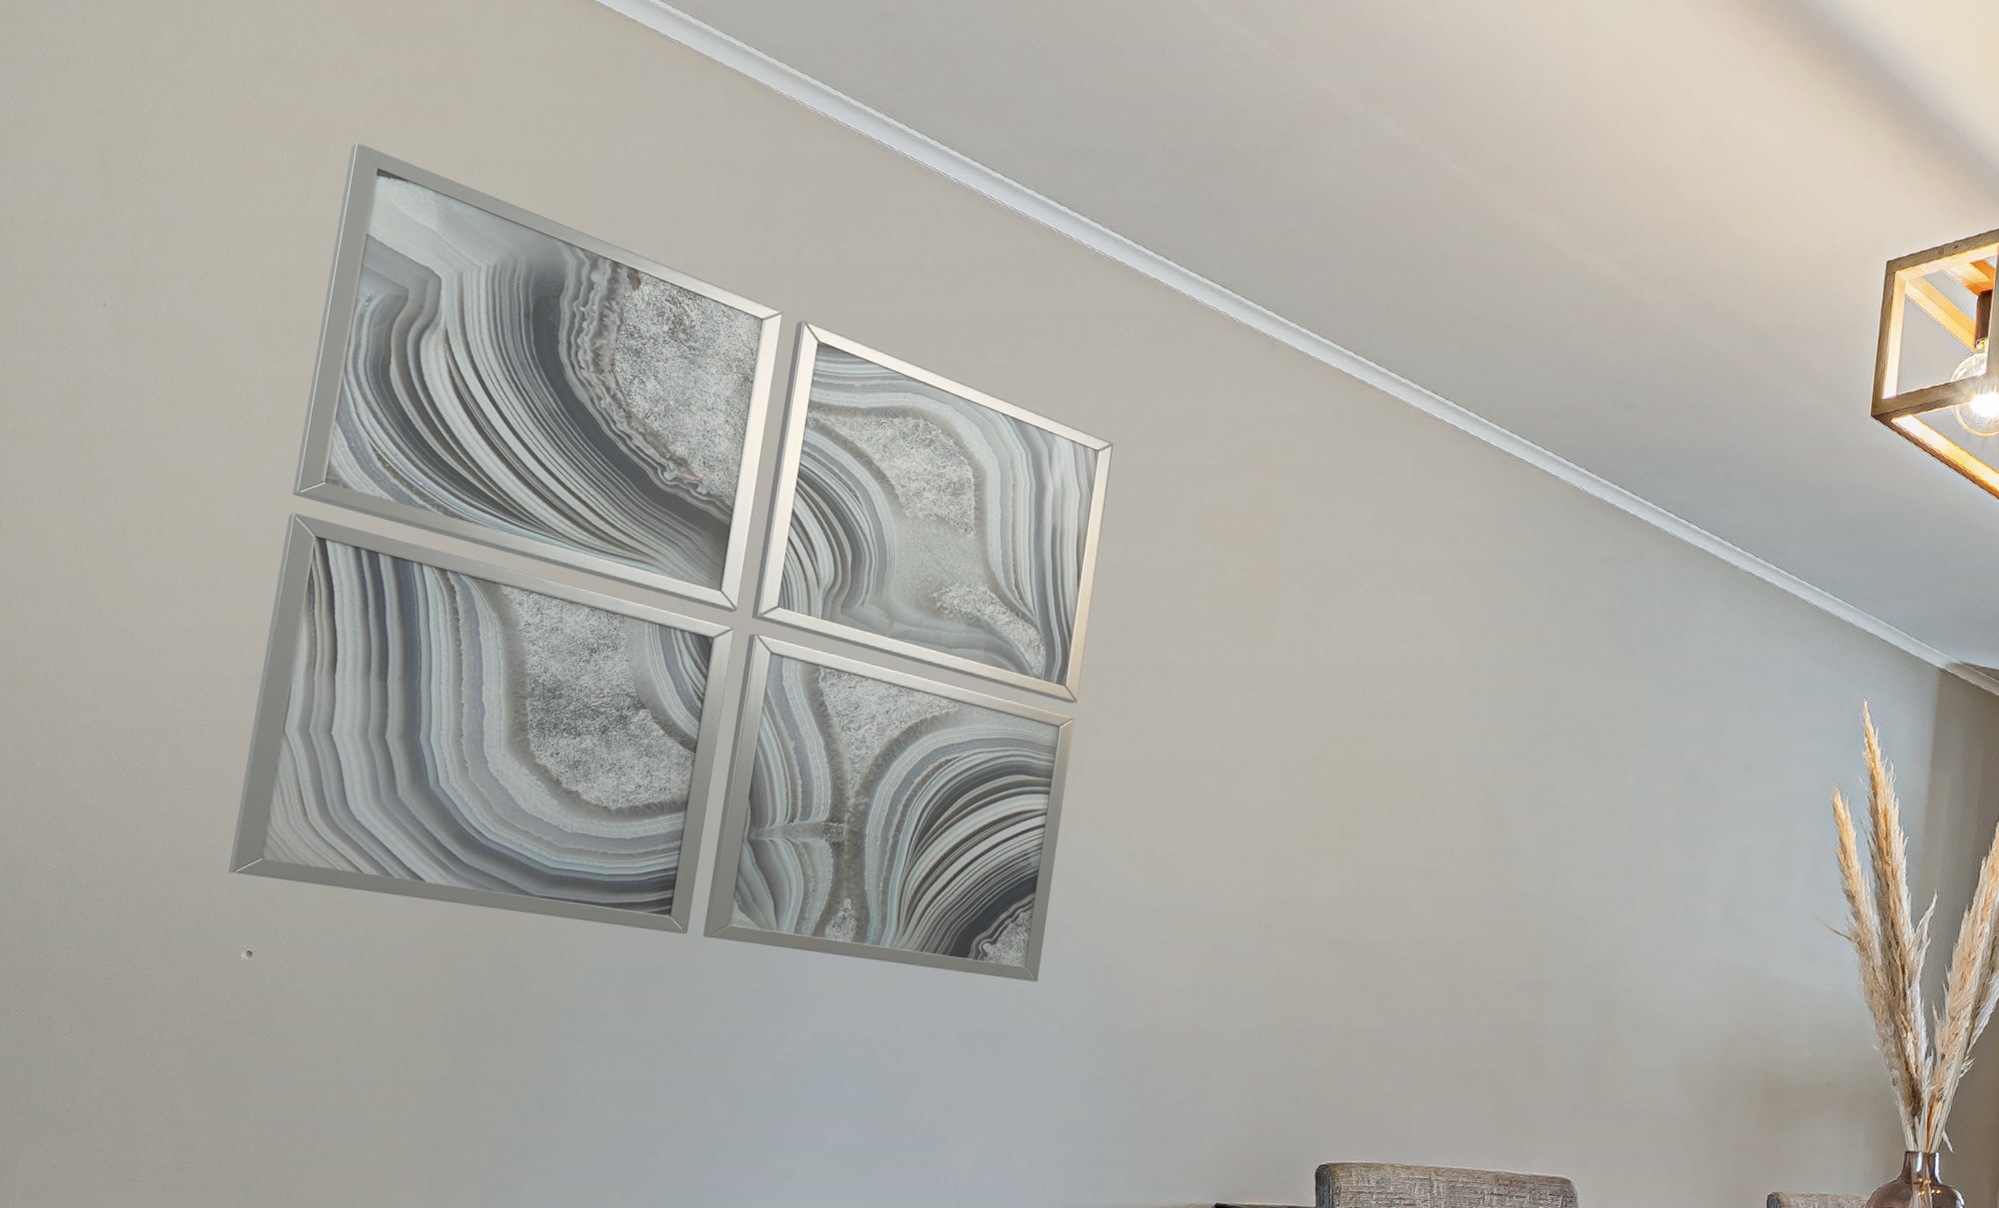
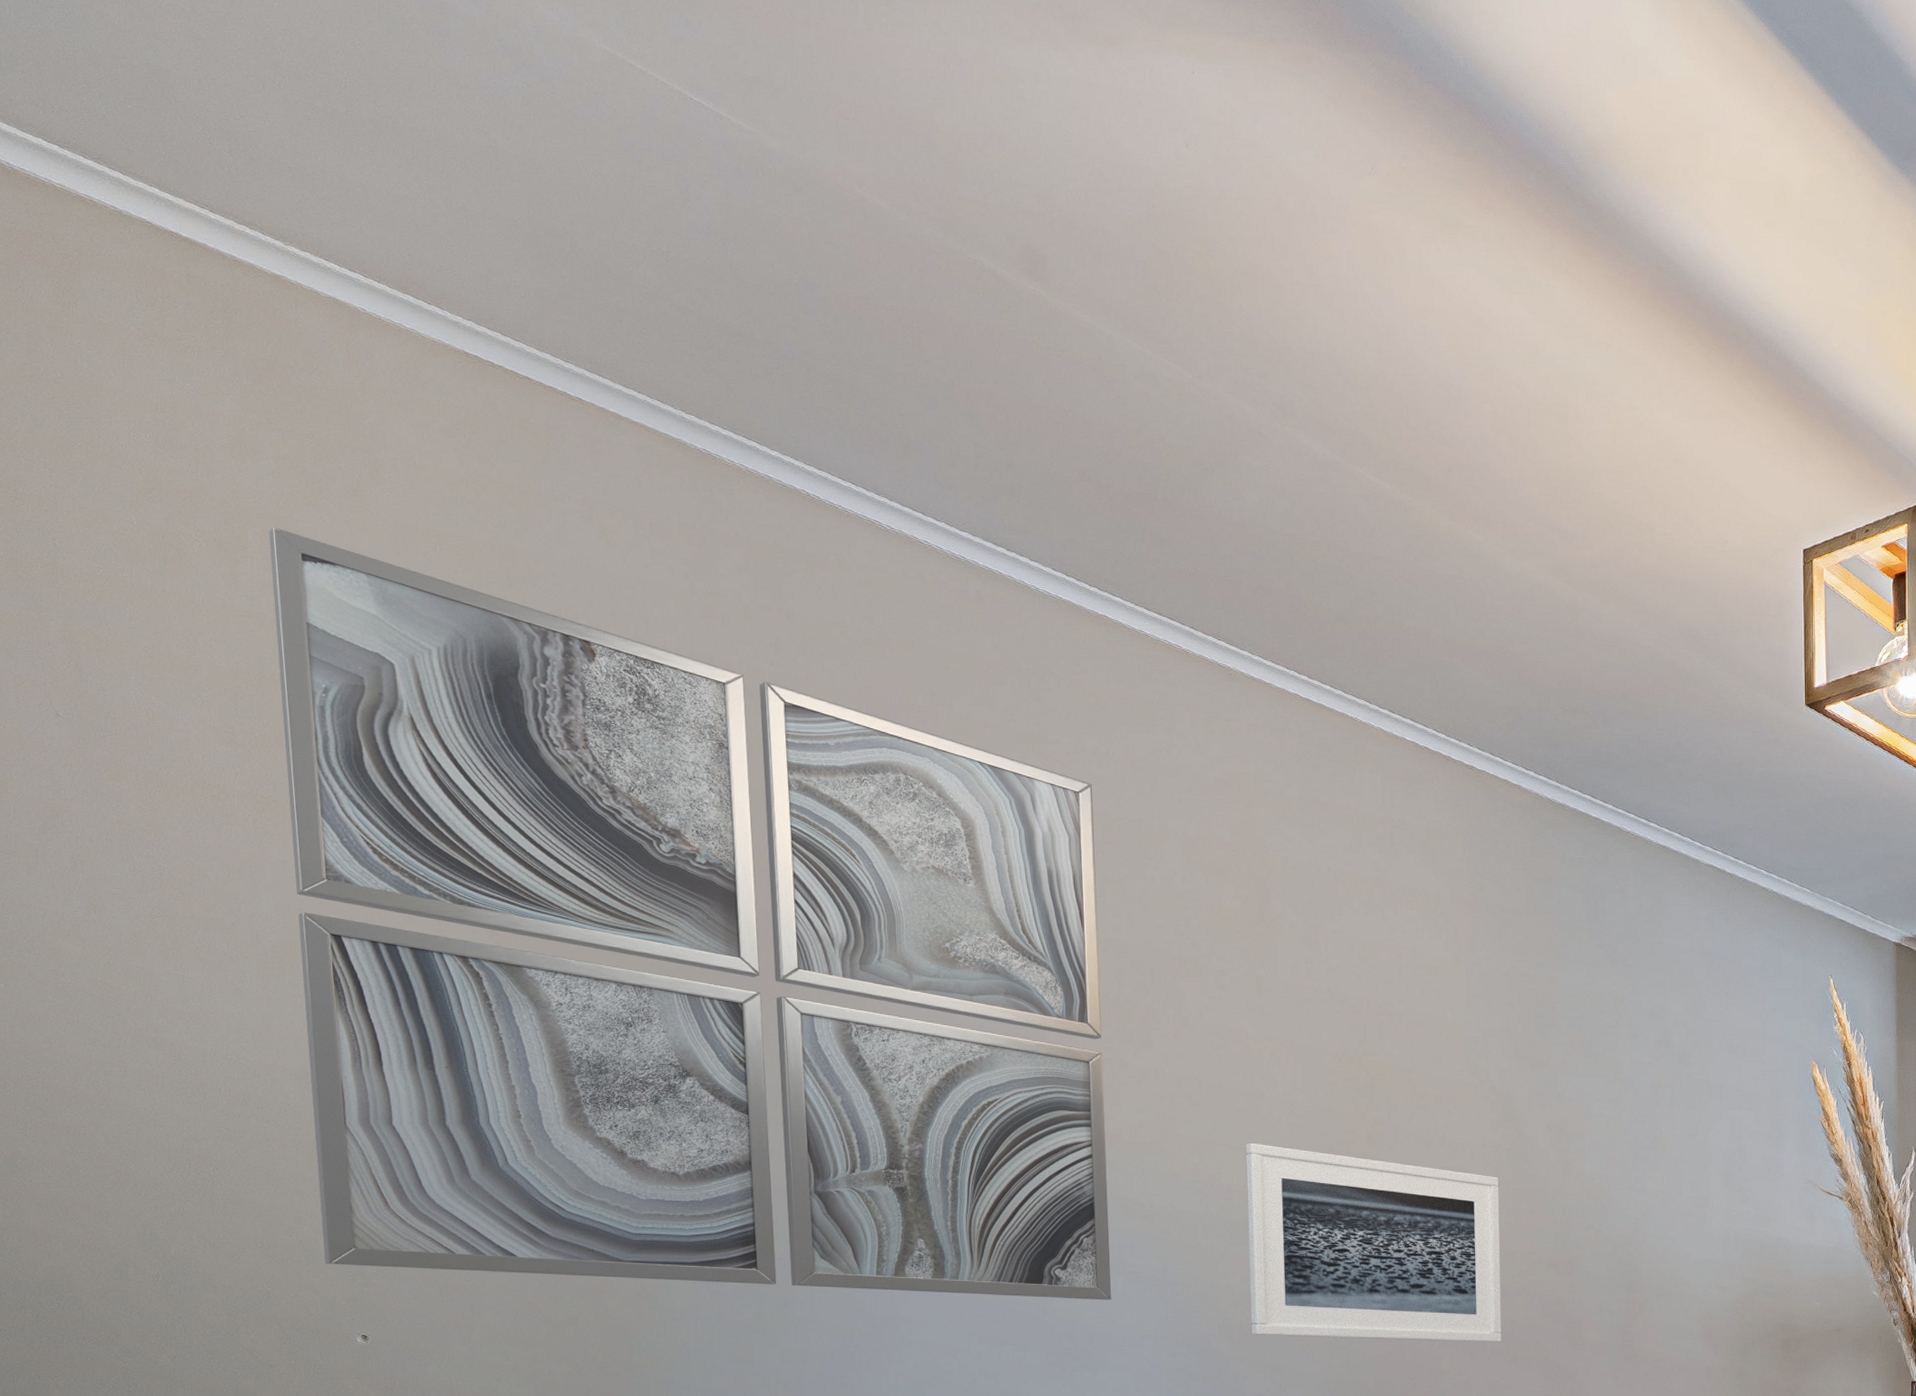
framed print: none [1182,825,1476,1066] -> present [1245,1142,1502,1343]

